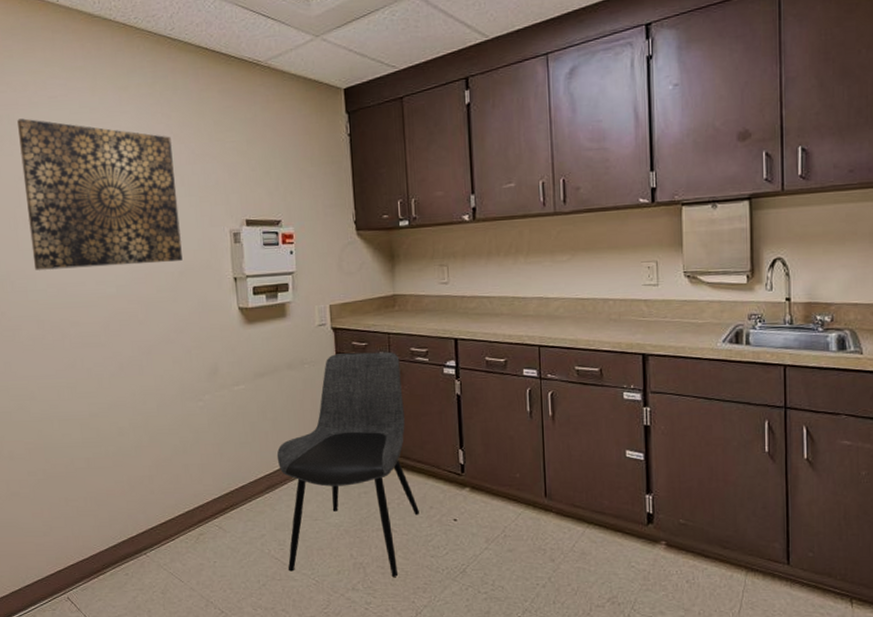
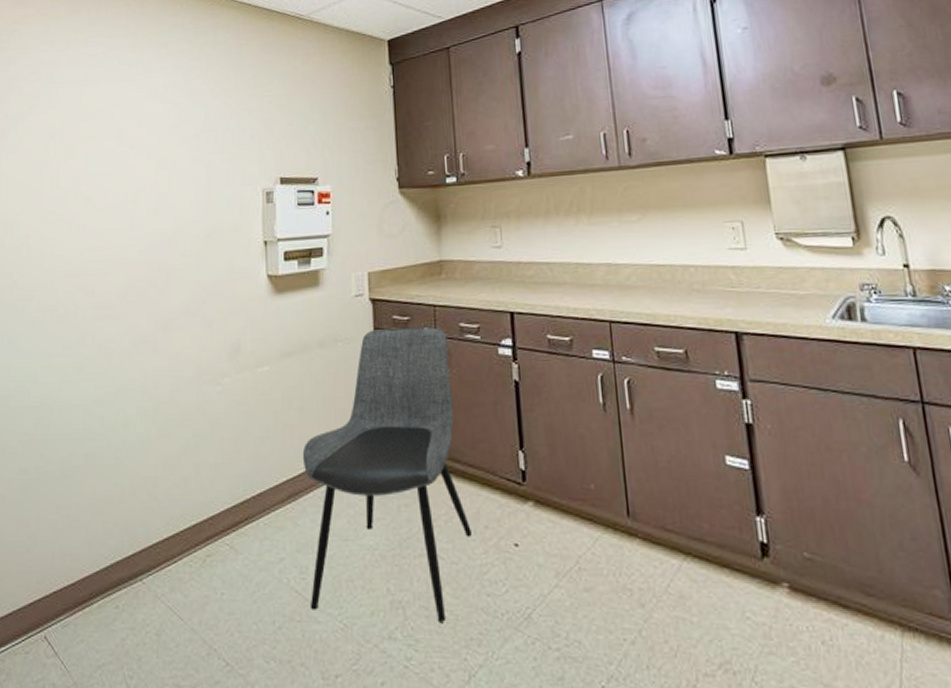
wall art: present [17,118,183,270] -> none [54,76,210,234]

